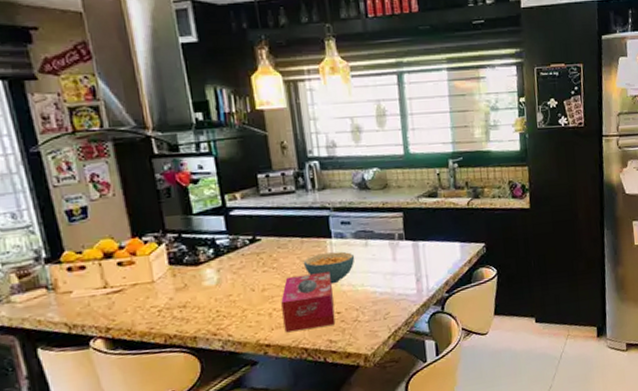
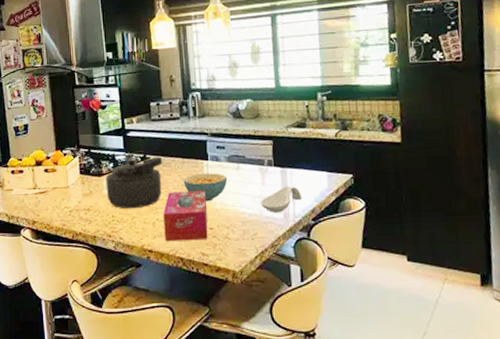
kettle: none [204,237,279,301] -> present [106,156,163,209]
spoon rest: none [392,259,435,289] -> present [261,186,302,213]

